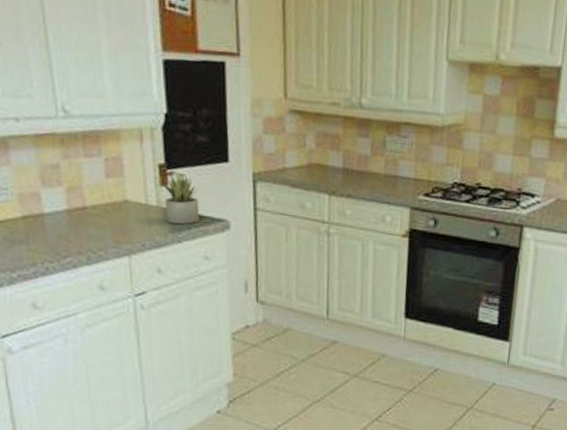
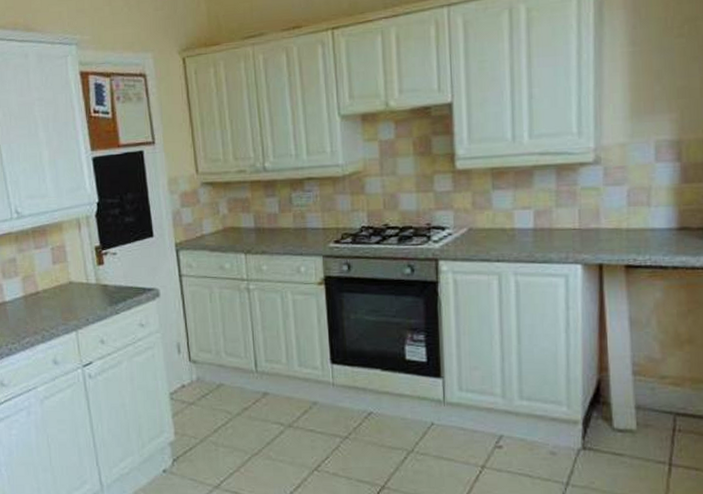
succulent plant: present [162,172,200,225] -> none [99,251,133,298]

